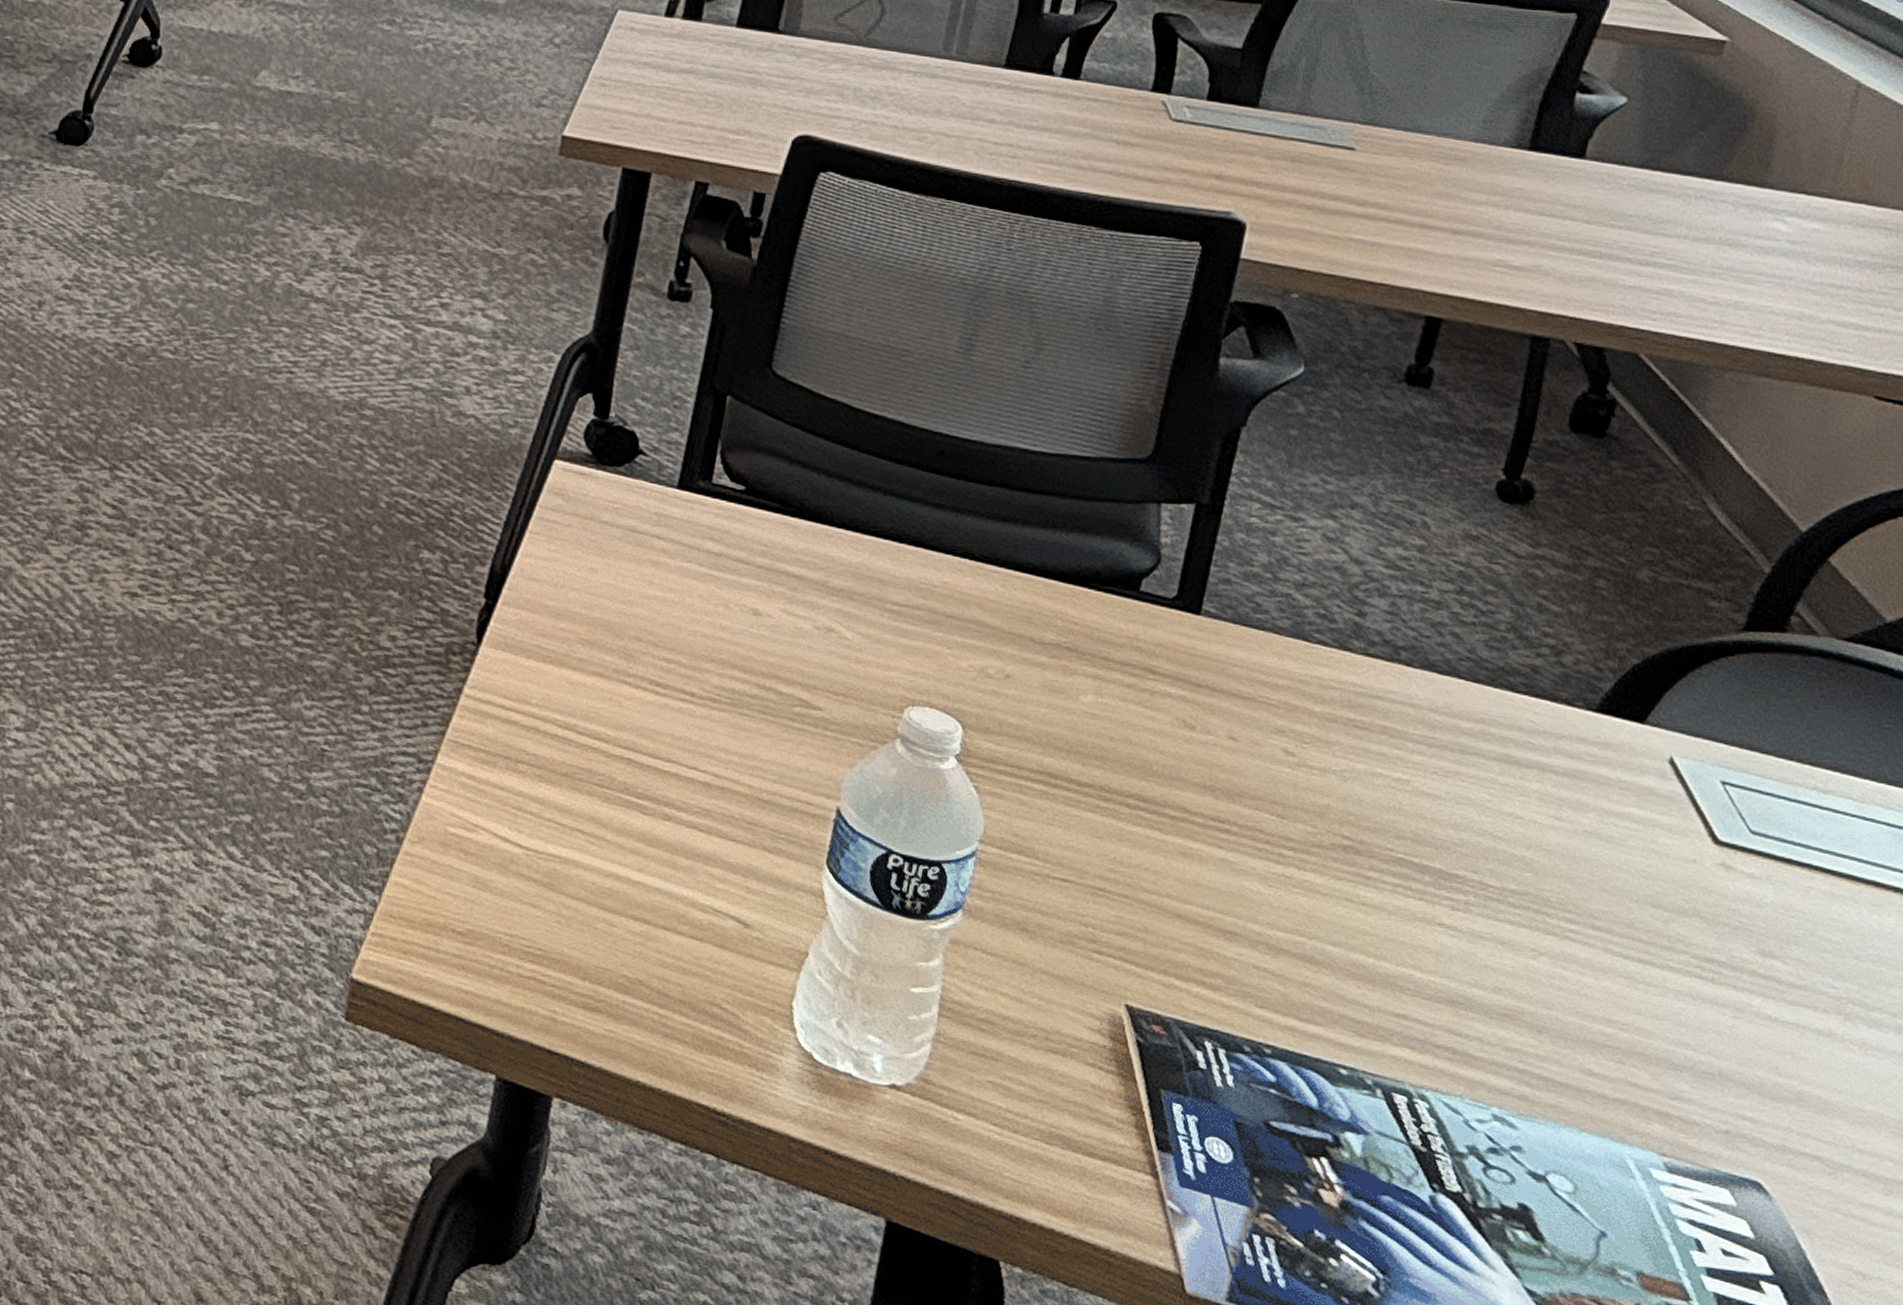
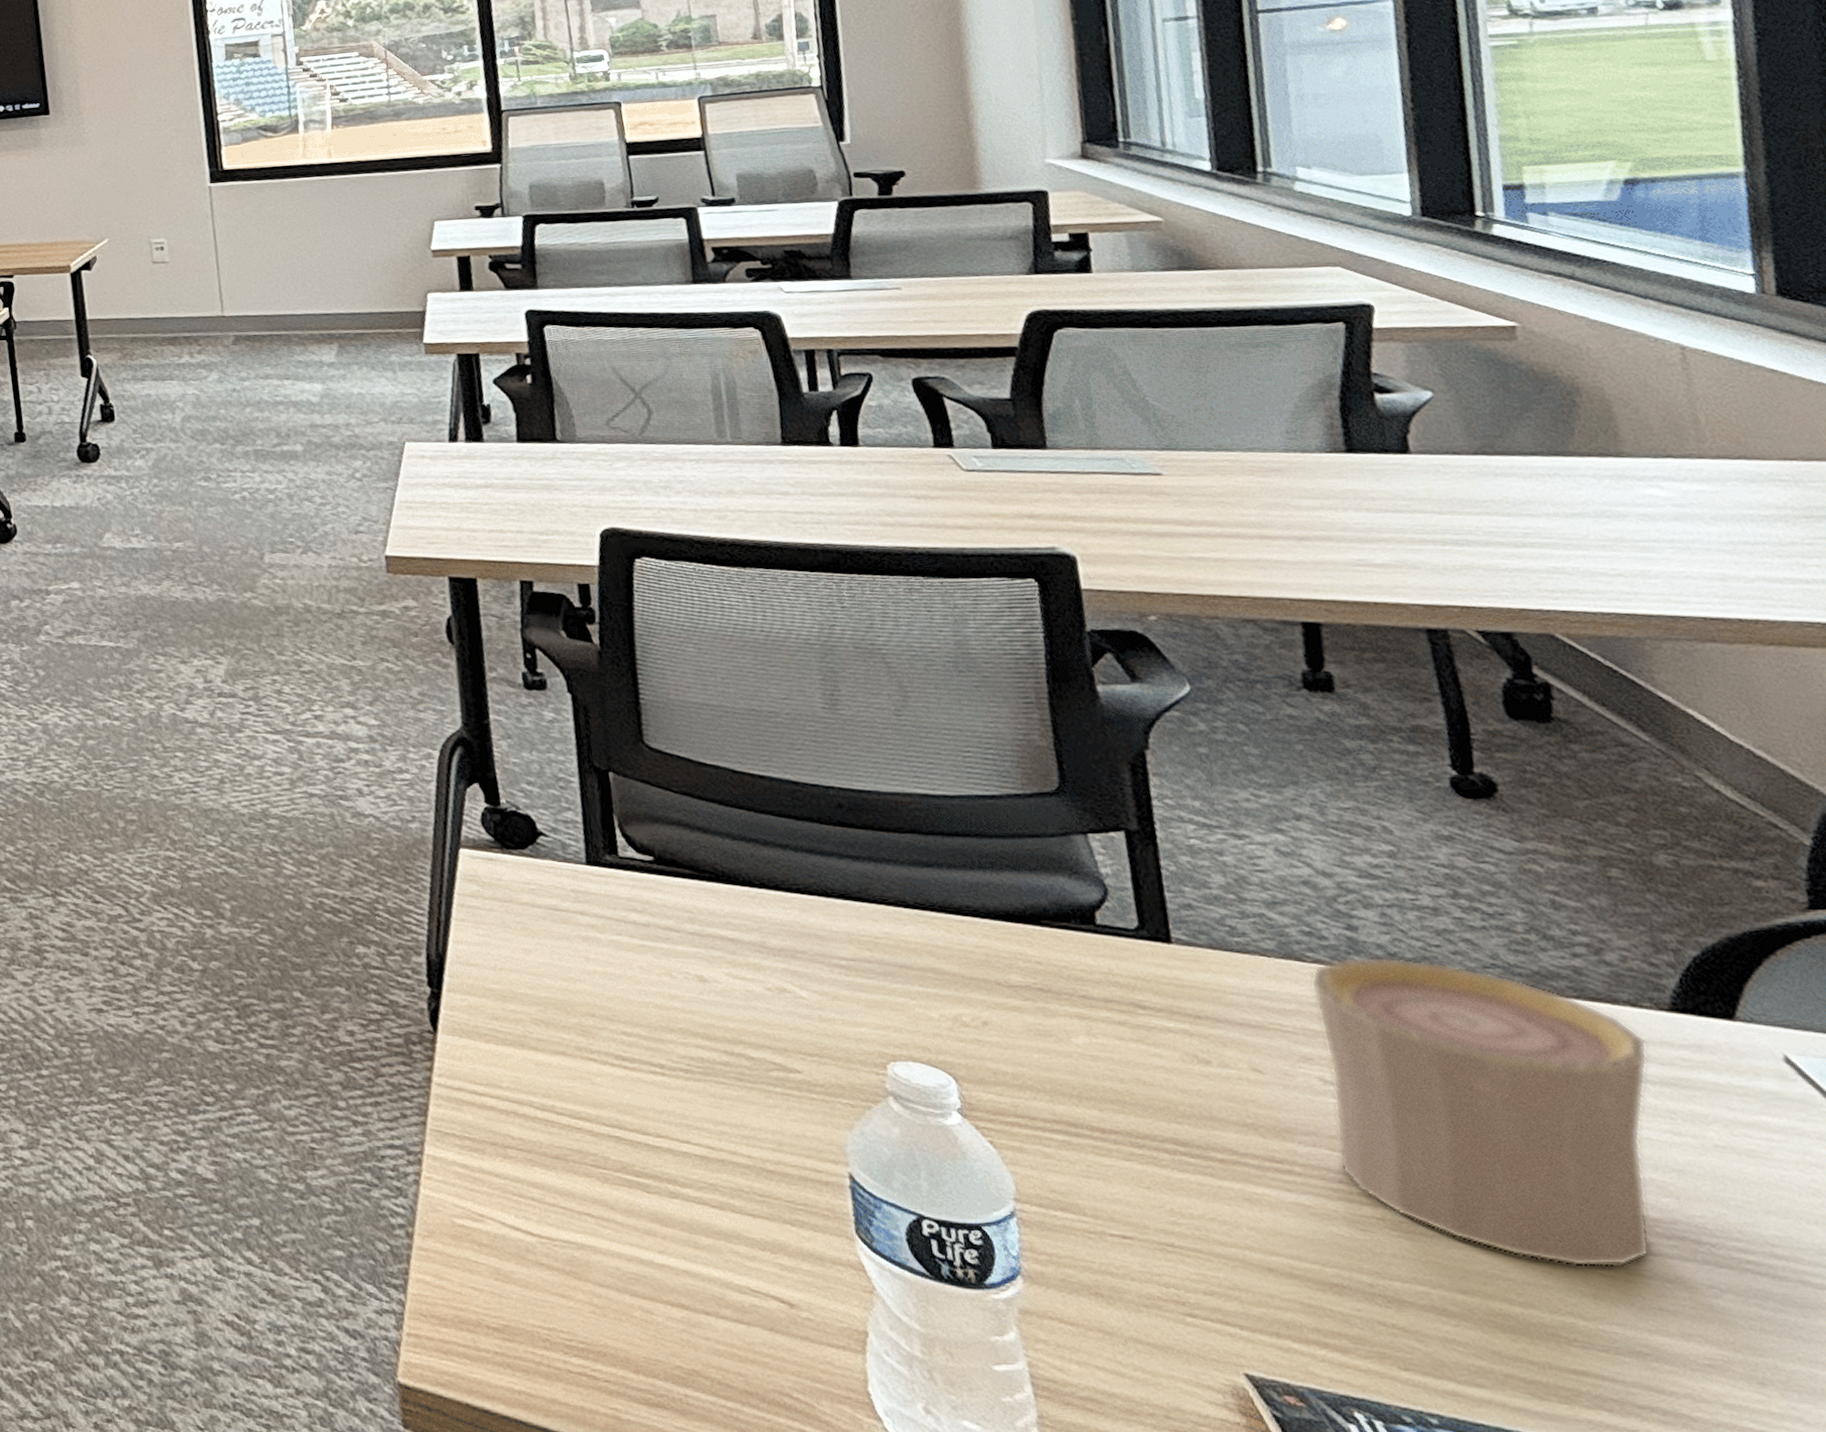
cup: none [1271,640,1566,929] -> present [1310,956,1651,1268]

